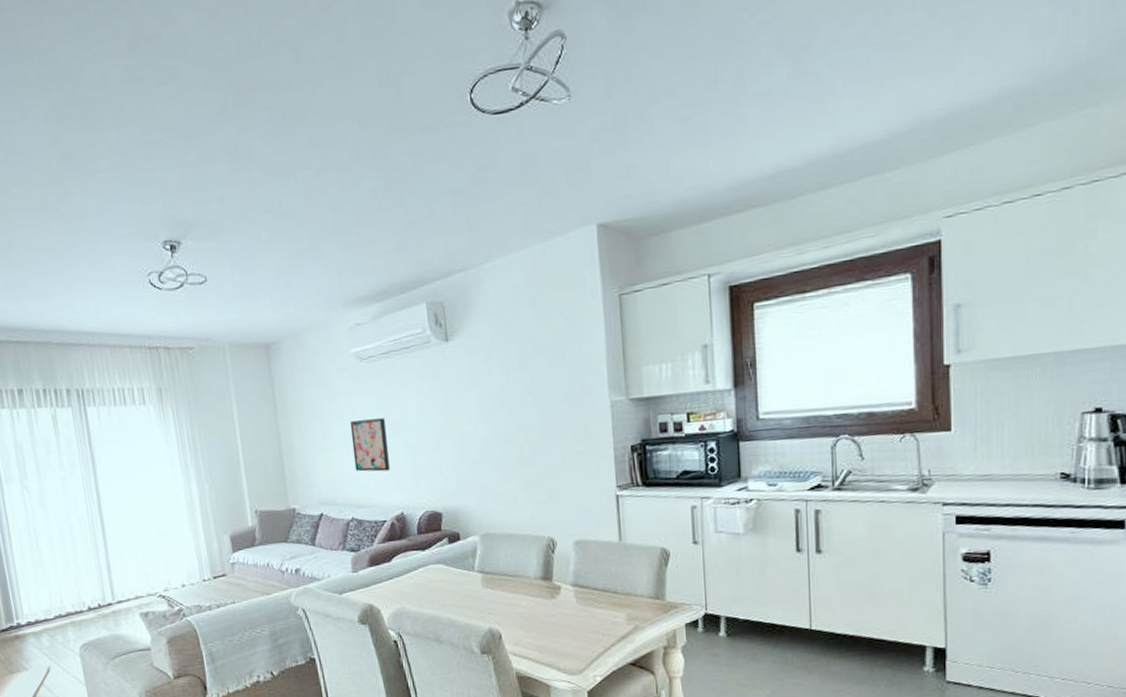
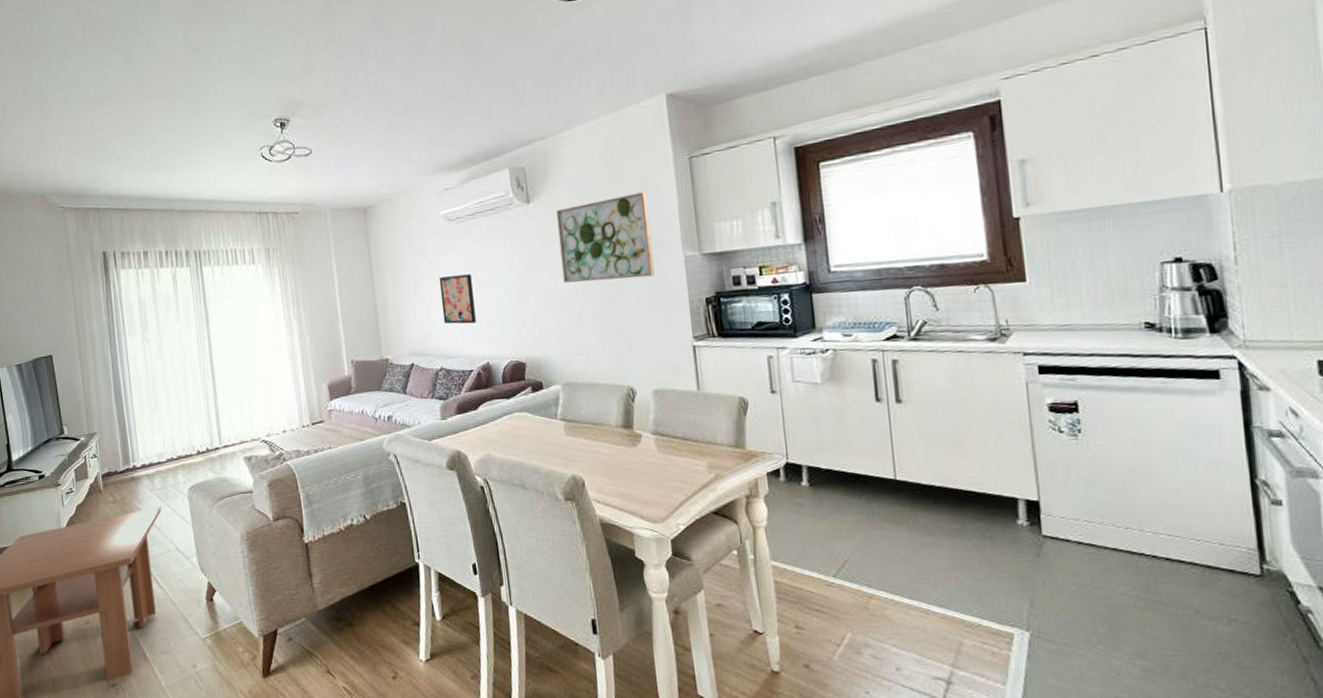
wall art: none [476,331,579,429] -> present [556,192,655,283]

